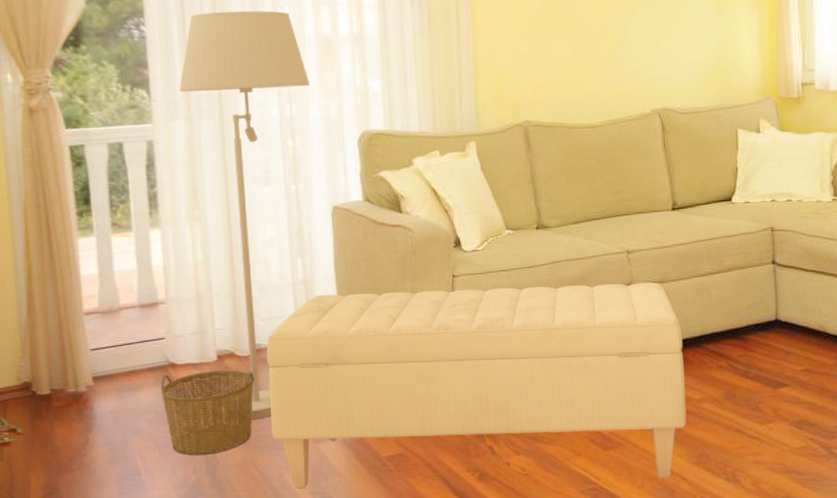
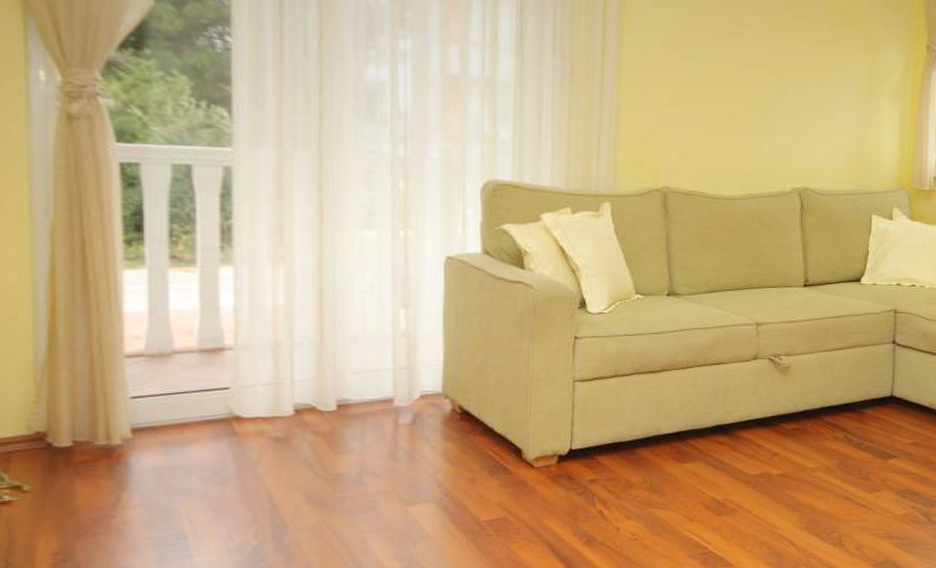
basket: present [160,369,254,455] -> none [219,425,338,517]
floor lamp: present [179,10,309,420] -> none [269,31,429,480]
ottoman: present [266,282,687,489] -> none [355,349,803,554]

